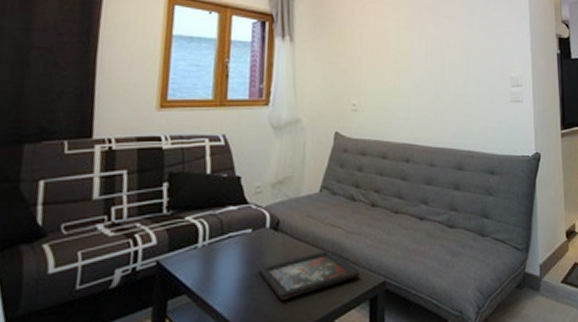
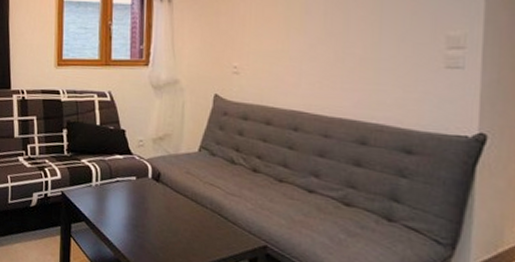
decorative tray: present [258,250,360,301] -> none [143,206,239,243]

